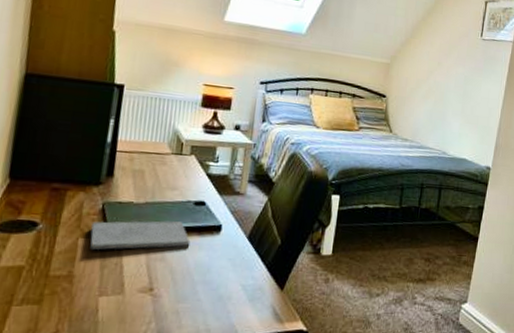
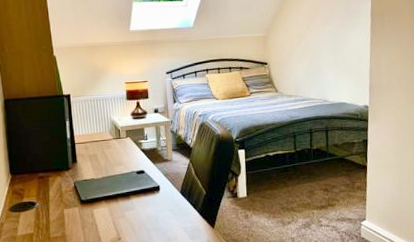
notepad: present [90,220,191,250] -> none [70,187,140,216]

